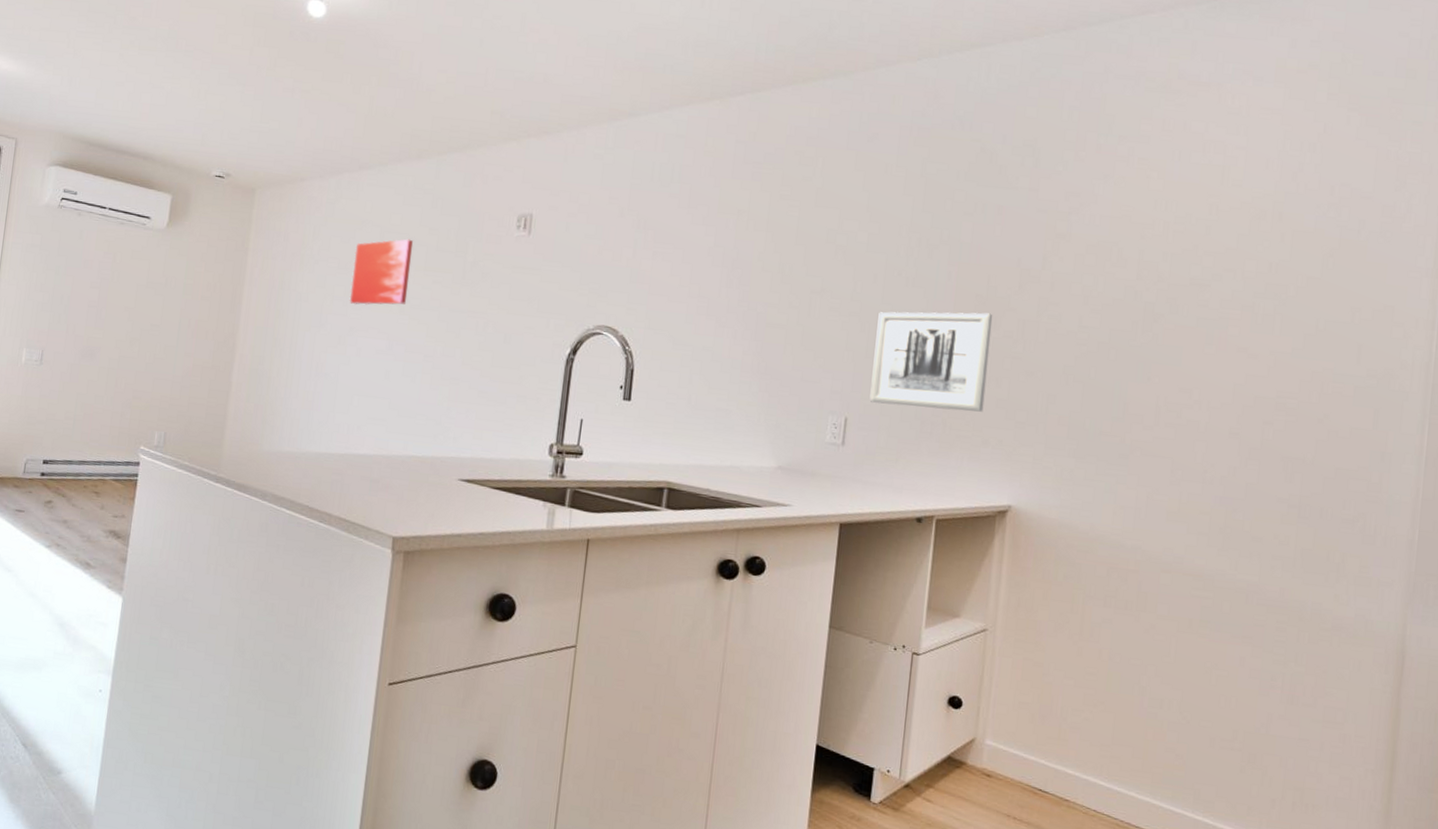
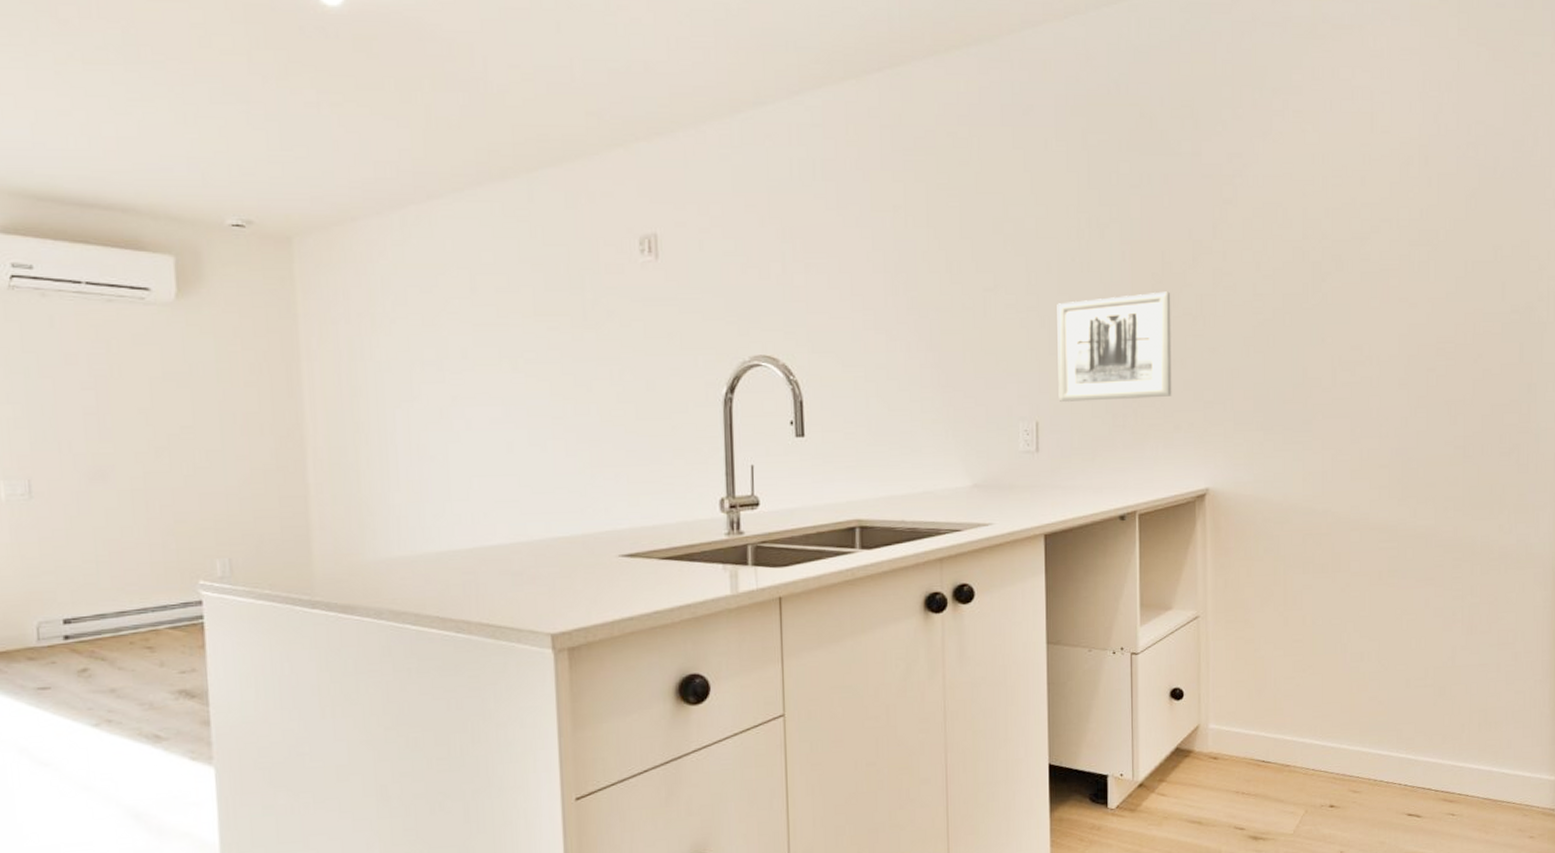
wall art: present [349,239,414,305] -> none [441,280,519,368]

